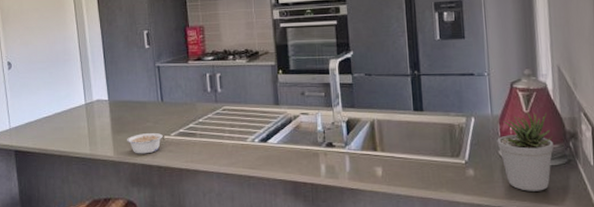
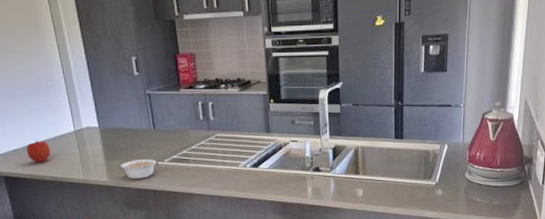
fruit: none [38,113,60,137] -> present [26,140,51,163]
potted plant: present [497,112,554,191] -> none [464,140,512,208]

